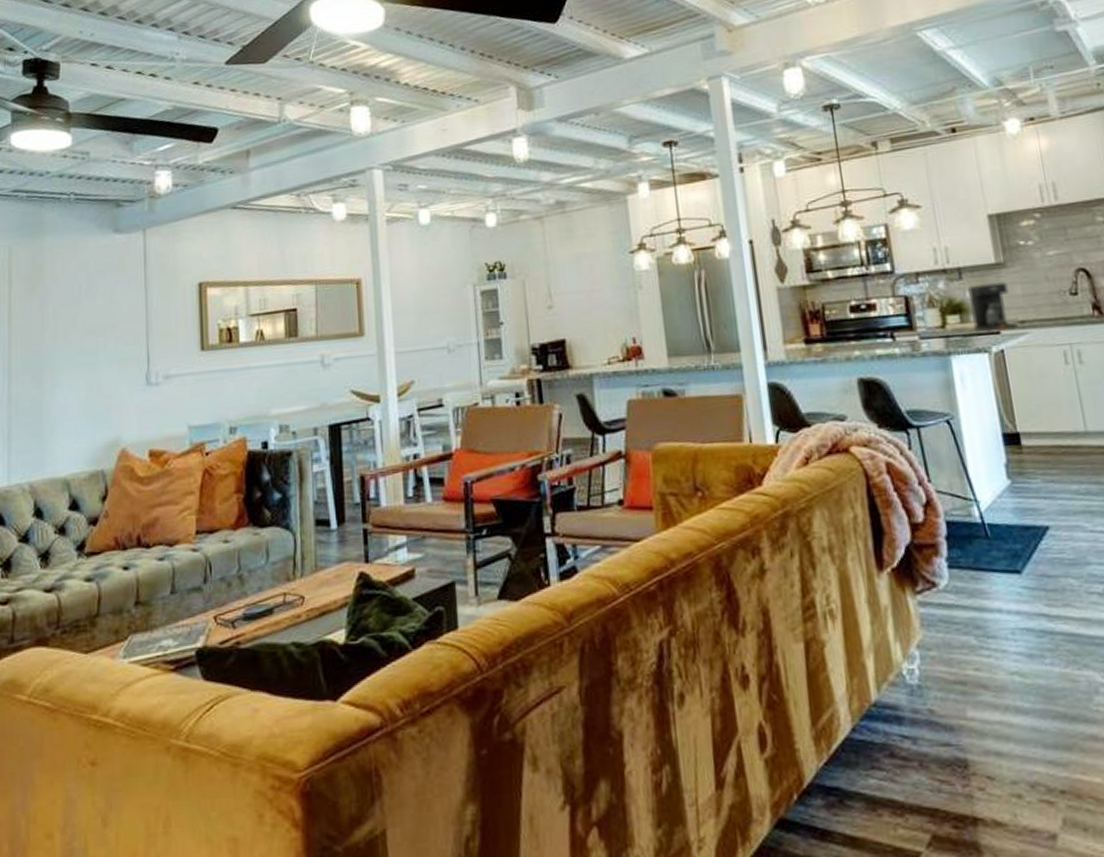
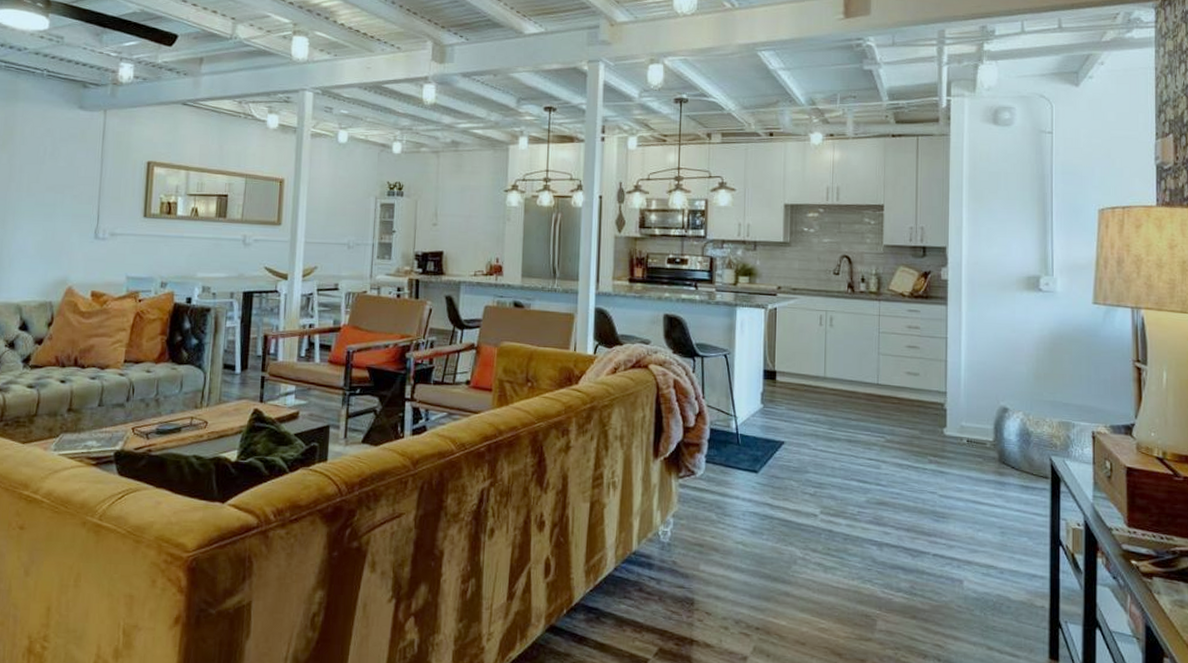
coffee maker: present [968,282,1018,332] -> none [757,256,790,294]

